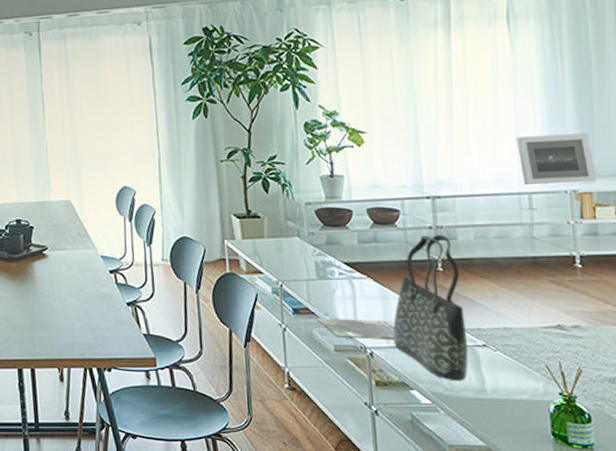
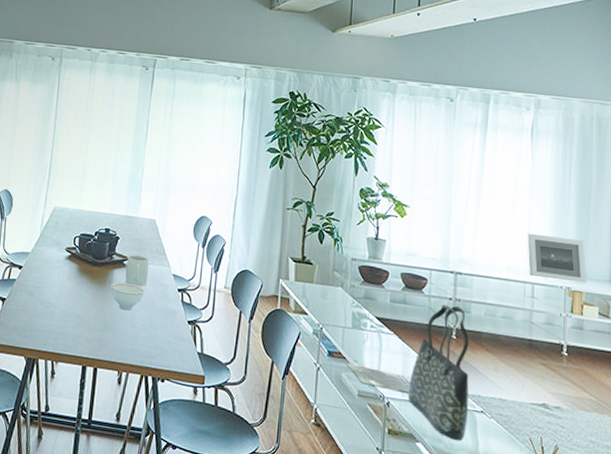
bowl: none [33,273,73,304] -> present [111,282,145,311]
mug: none [46,242,74,276] -> present [125,255,149,287]

